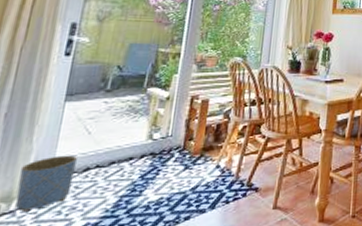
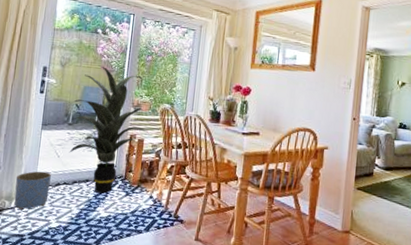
indoor plant: none [105,18,215,172] -> present [69,65,149,194]

